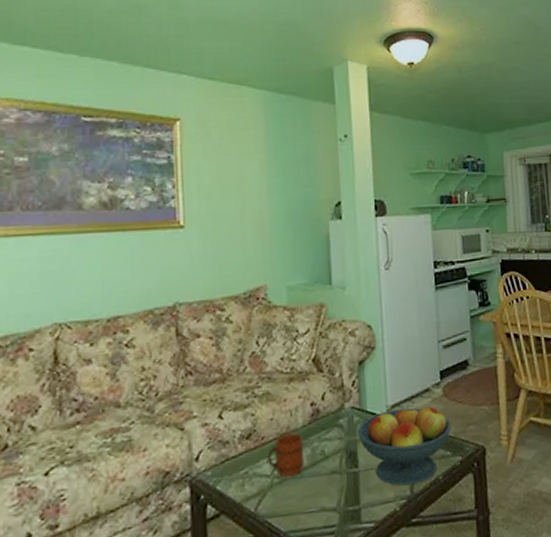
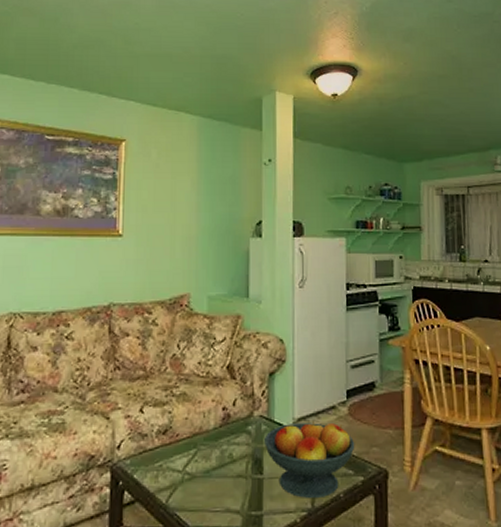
mug: present [267,433,305,478] -> none [181,434,214,475]

